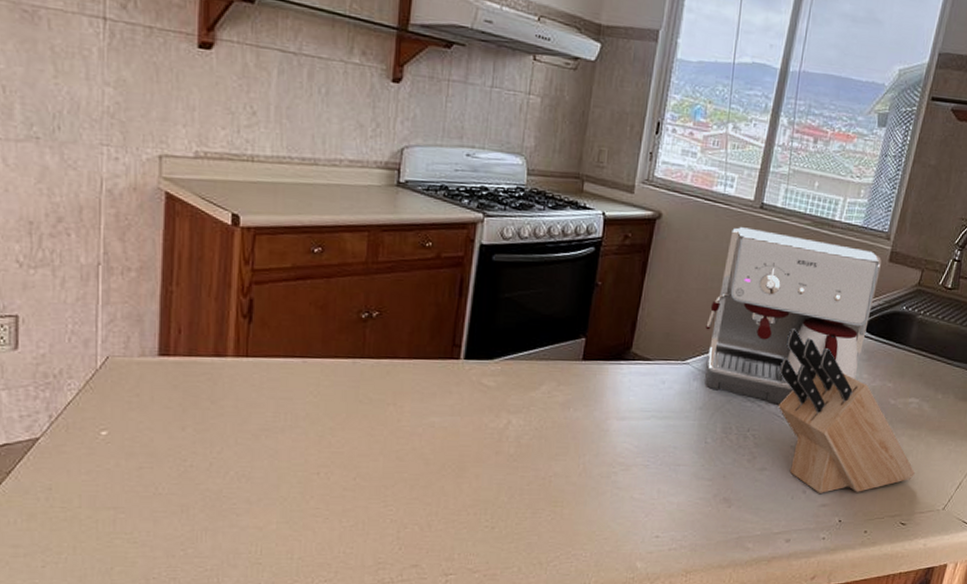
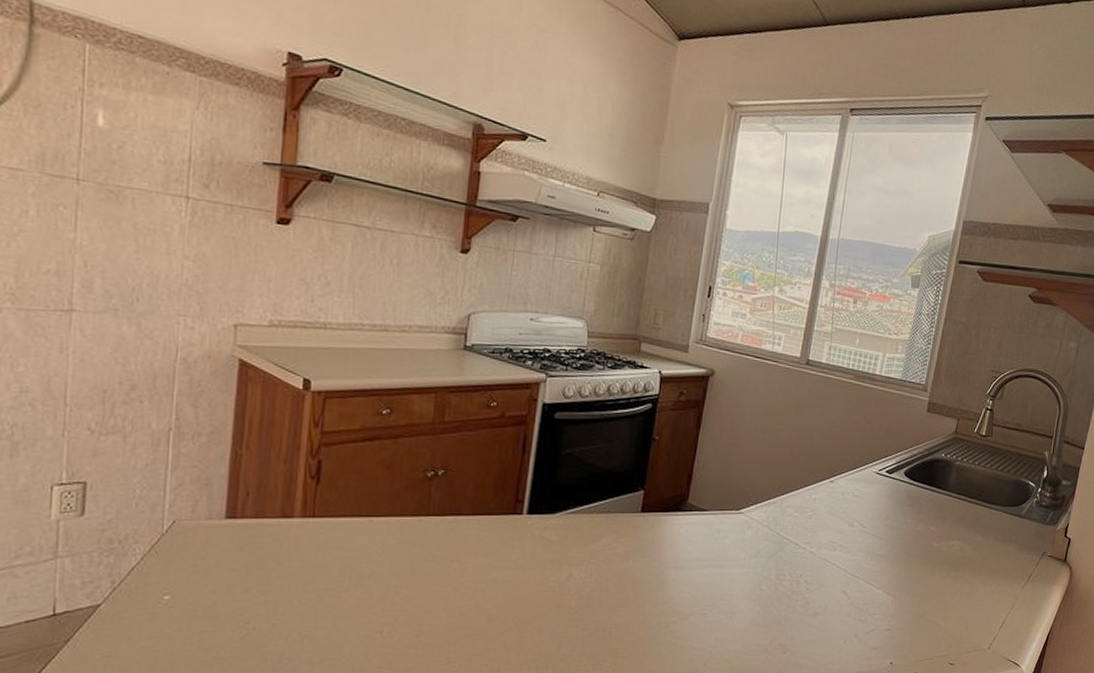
coffee maker: present [705,227,881,405] -> none [758,382,920,551]
knife block: present [777,329,916,493] -> none [828,477,961,636]

